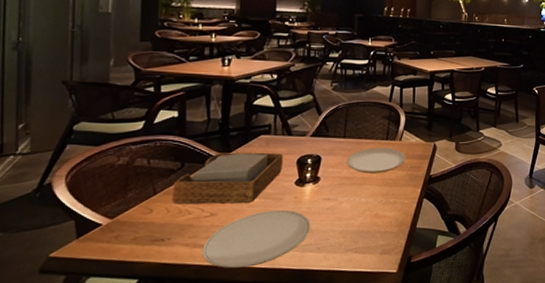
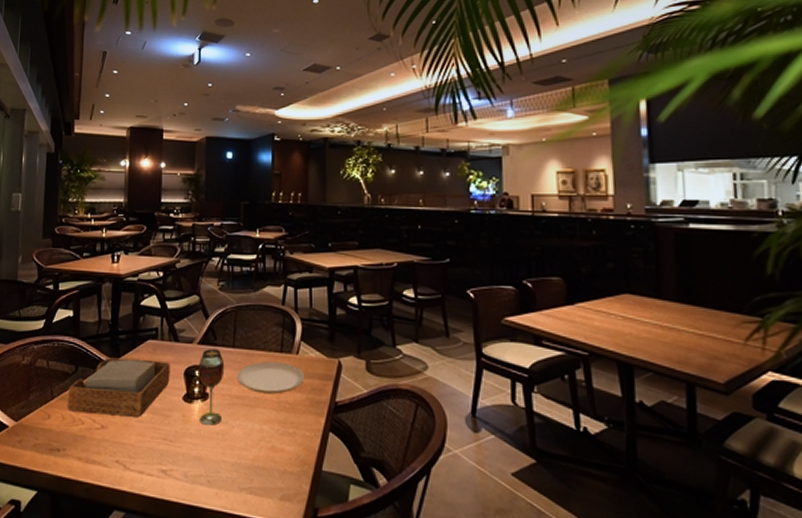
plate: present [202,209,311,269] -> none [93,428,201,494]
wineglass: none [310,140,336,203] -> present [198,349,225,426]

